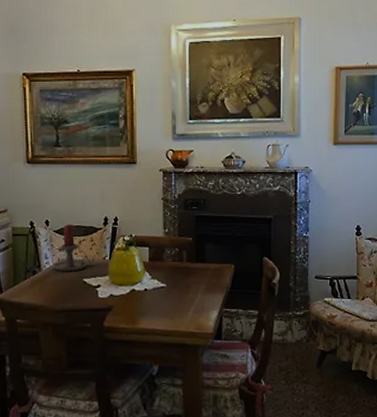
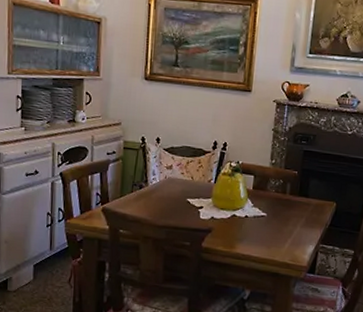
candle holder: present [53,224,94,272] -> none [160,144,200,191]

